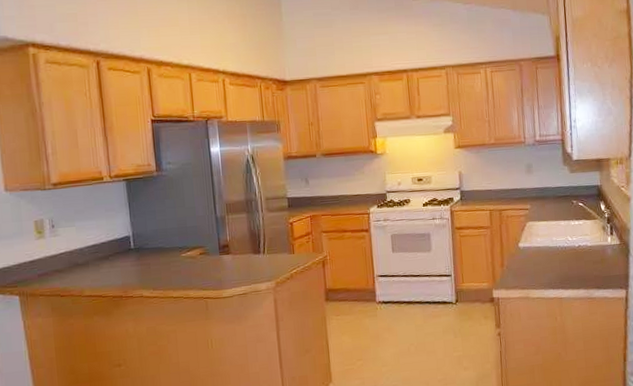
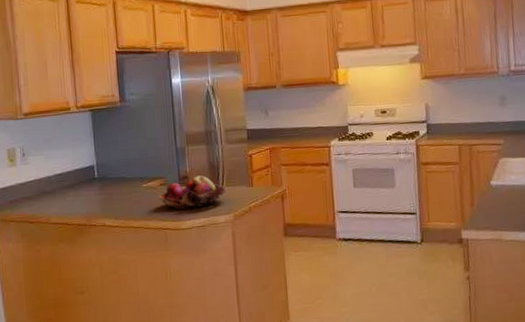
fruit basket: none [198,244,268,279] -> present [158,175,227,210]

